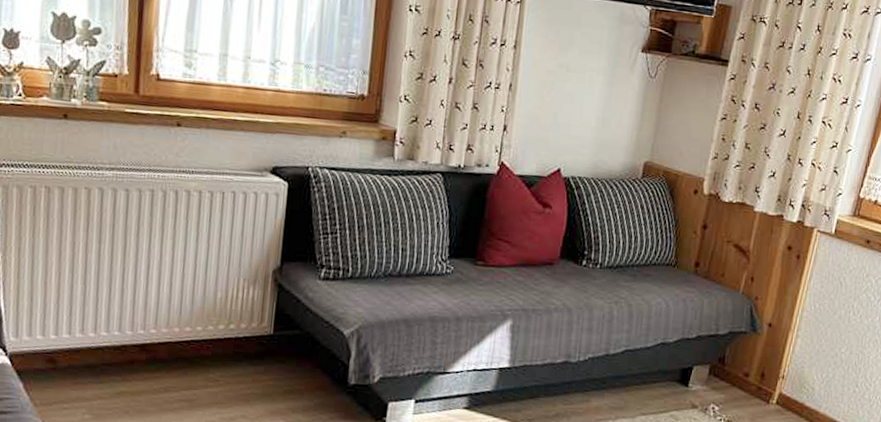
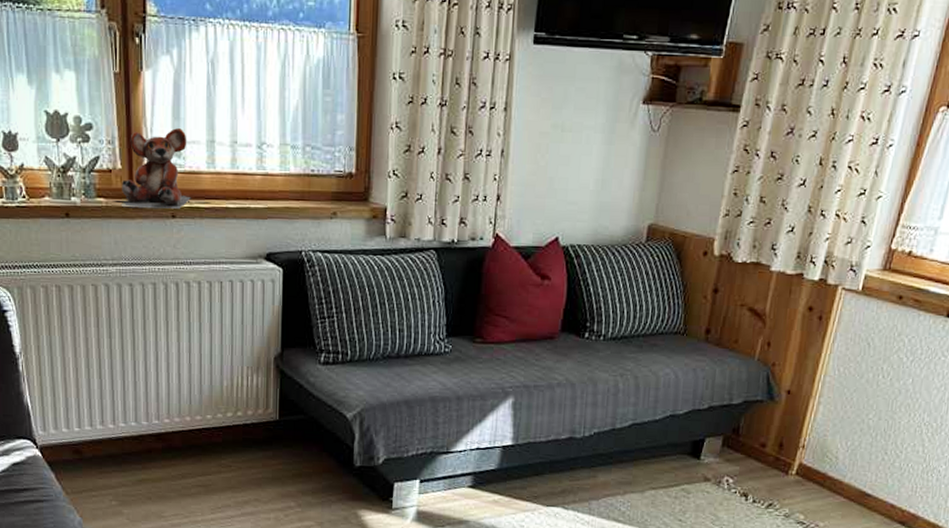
stuffed animal: none [124,39,201,118] -> present [121,128,193,209]

